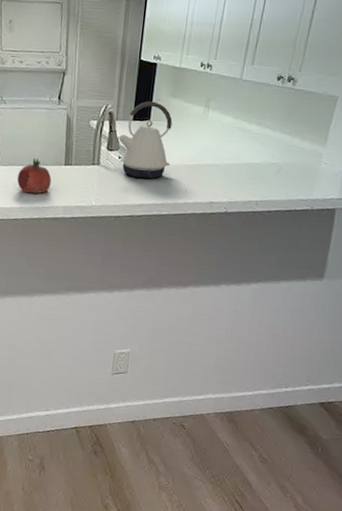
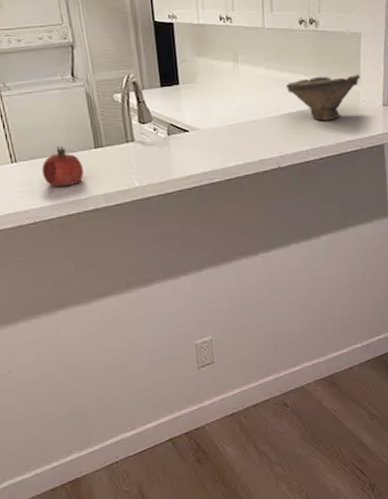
kettle: present [117,101,173,179] -> none [148,63,210,149]
bowl: none [249,132,328,177] -> present [285,74,361,121]

